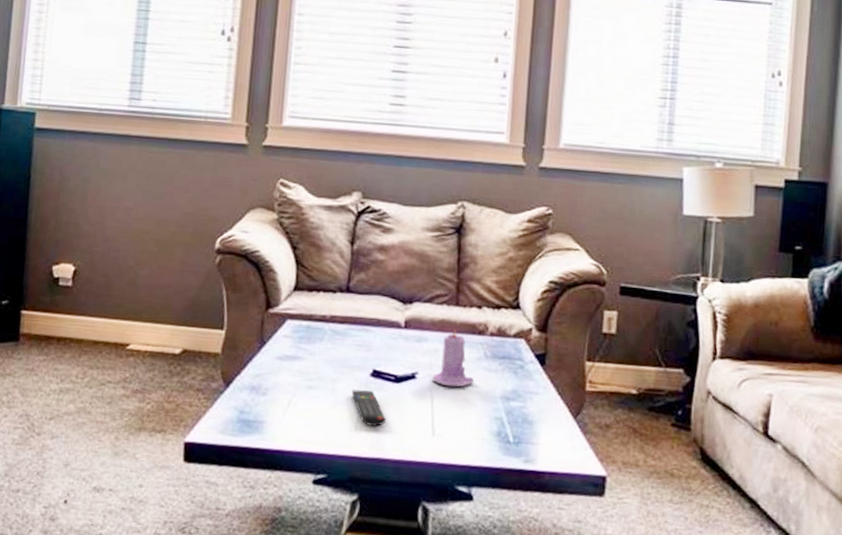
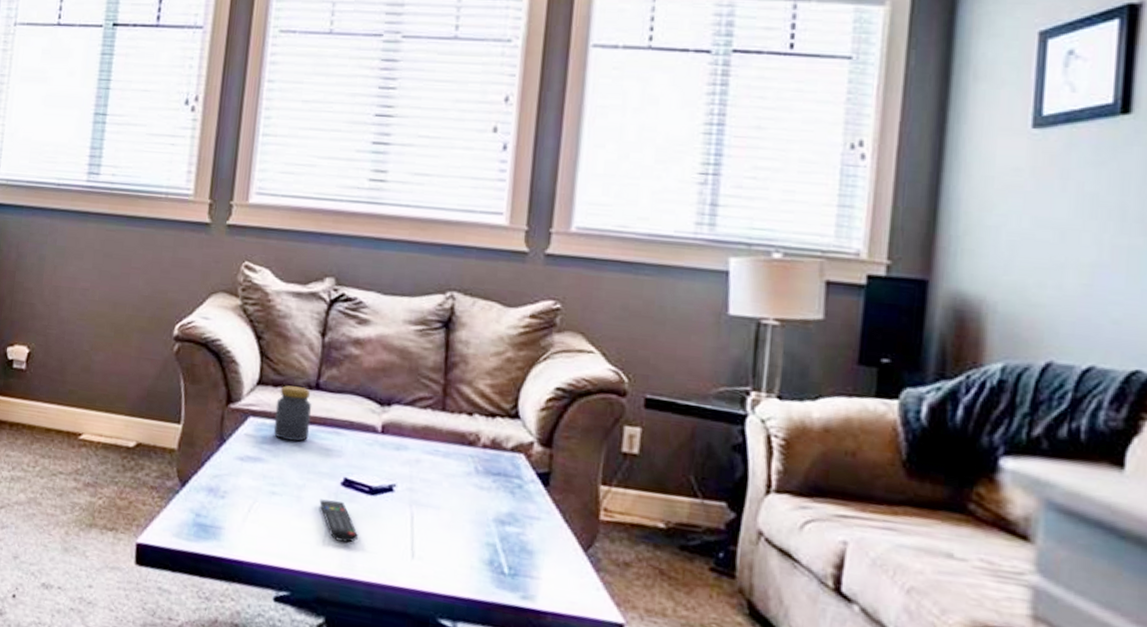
jar: none [309,290,344,340] -> present [273,385,312,442]
candle: present [432,329,474,388] -> none [412,438,462,505]

